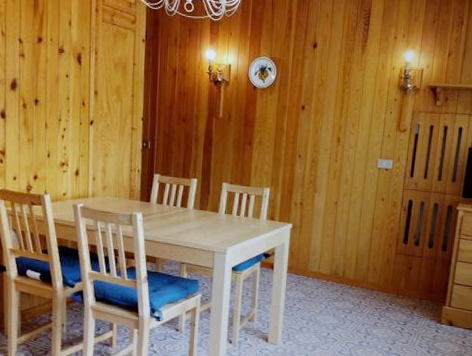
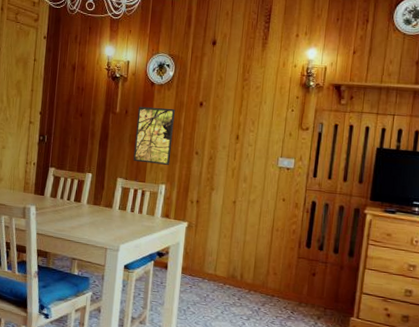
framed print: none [238,111,278,169] -> present [133,107,175,165]

